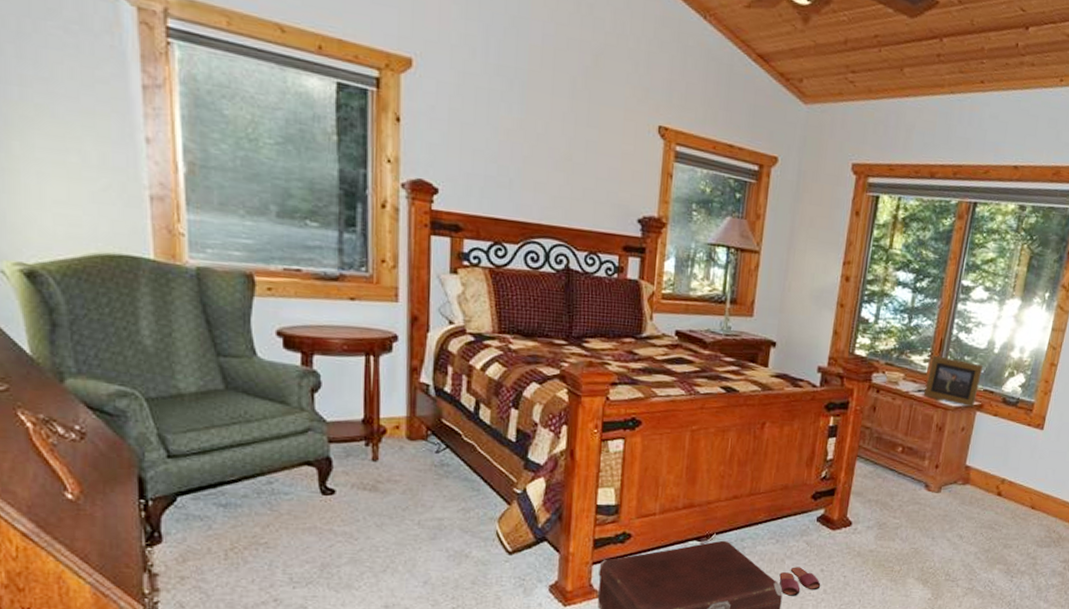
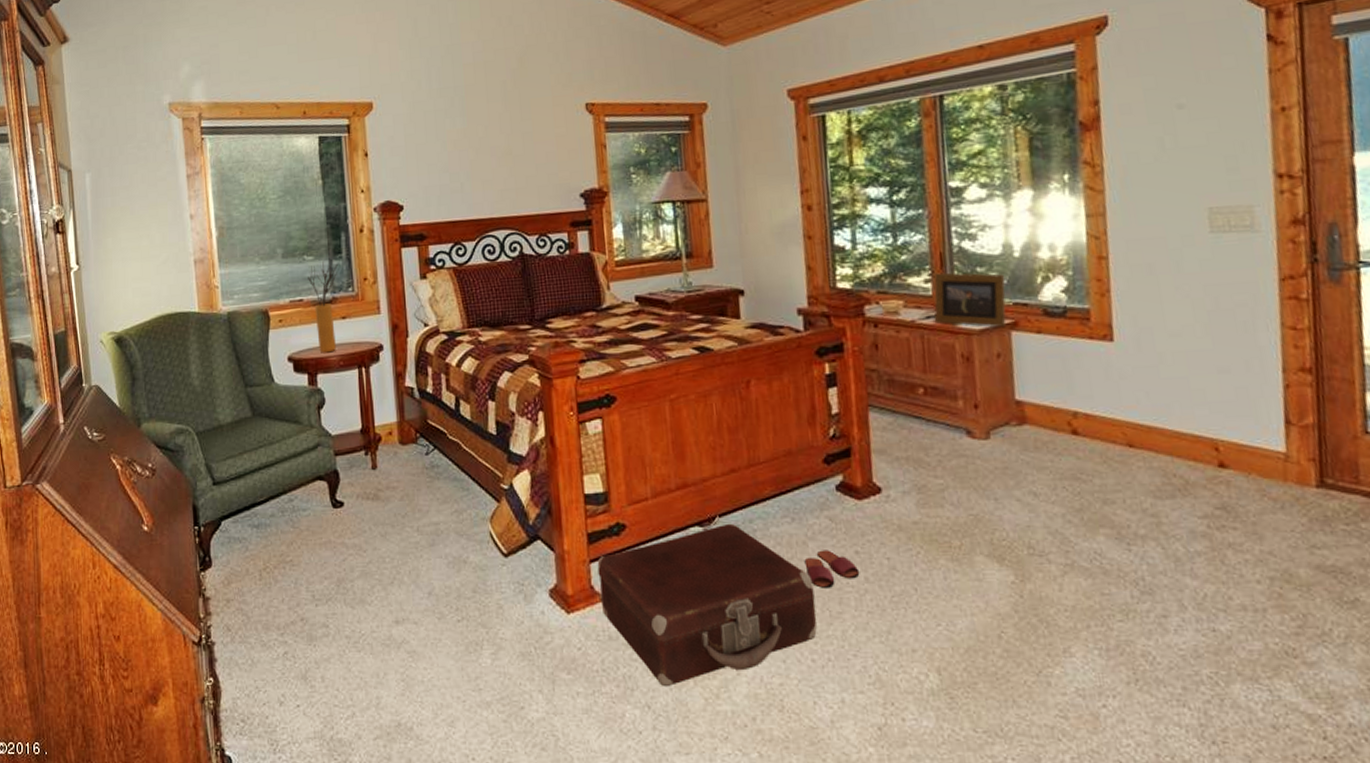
vase: none [309,230,350,334] -> present [308,260,338,353]

